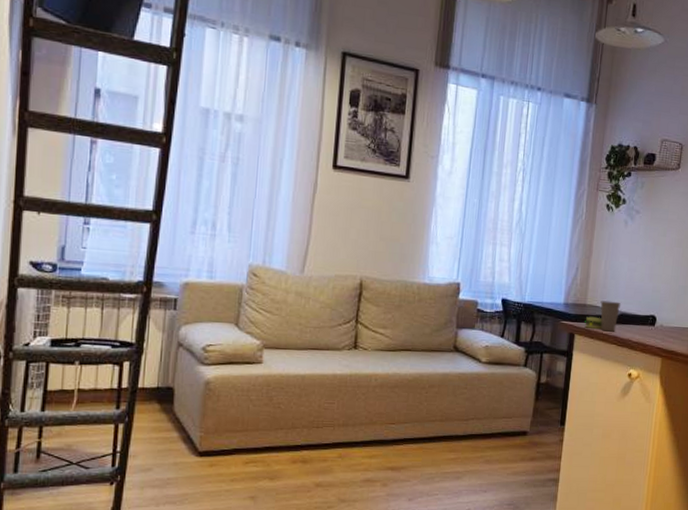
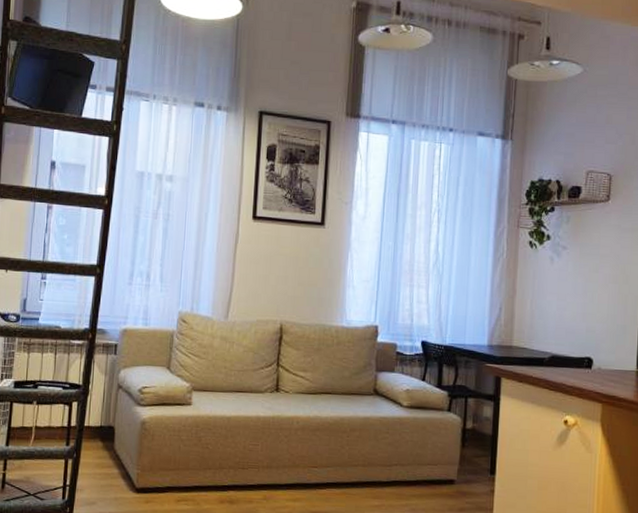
cup: present [584,300,621,332] -> none [512,342,551,375]

